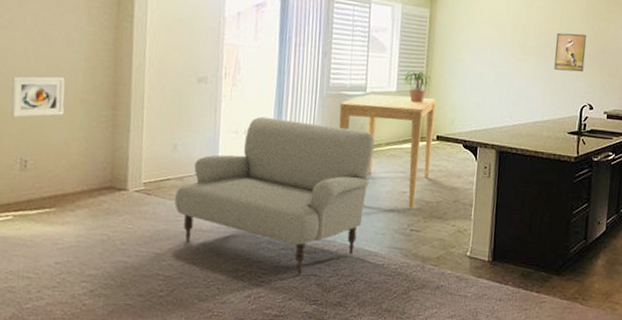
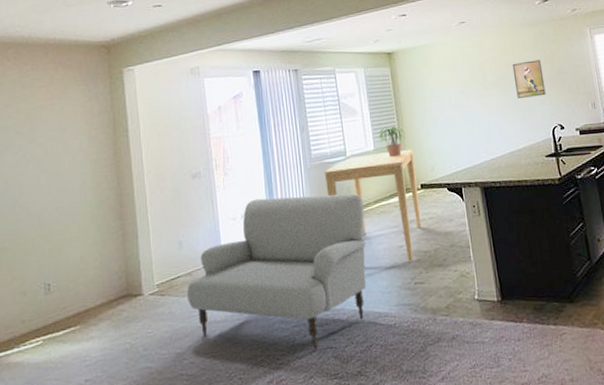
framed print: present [11,76,65,118] -> none [30,198,77,245]

